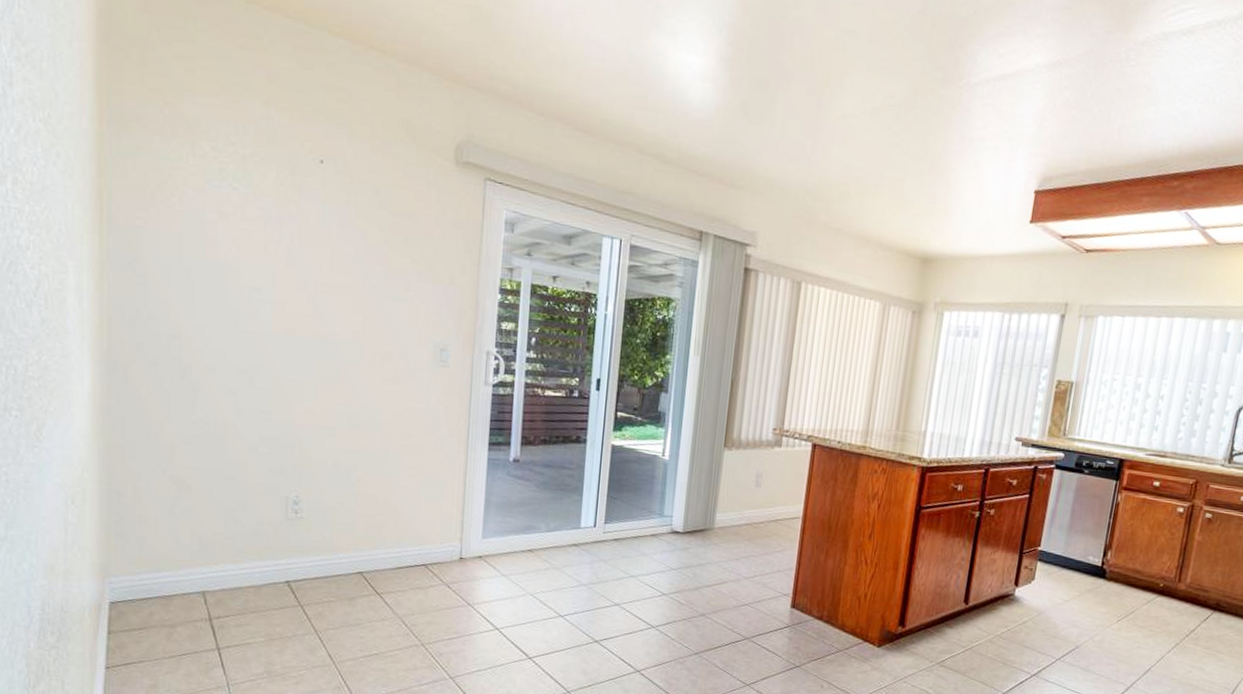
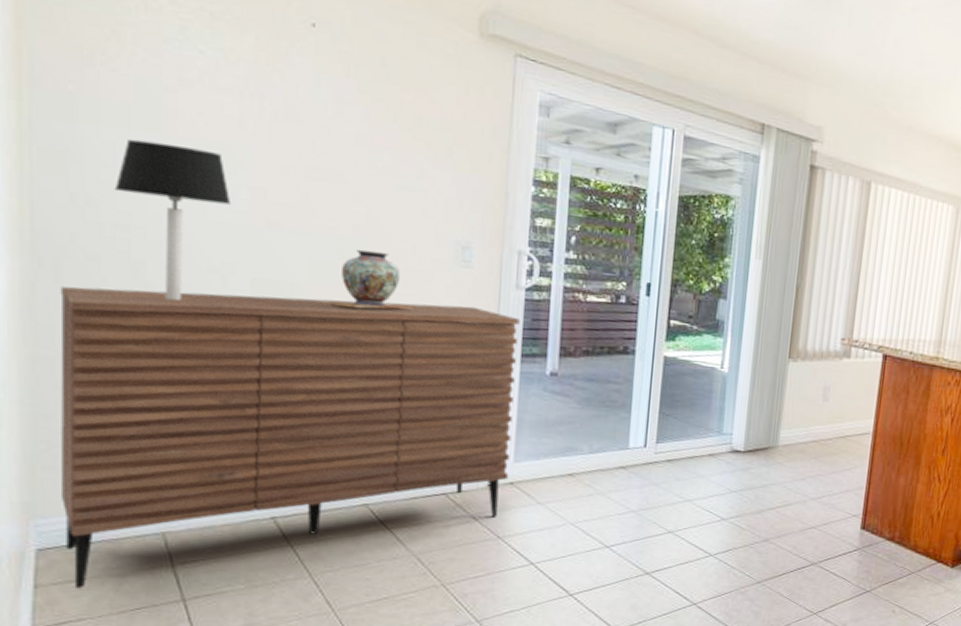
sideboard: none [129,386,488,636] -> present [60,286,520,589]
table lamp: none [169,263,257,398] -> present [114,139,232,301]
decorative vase: none [332,352,400,404] -> present [328,249,413,310]

